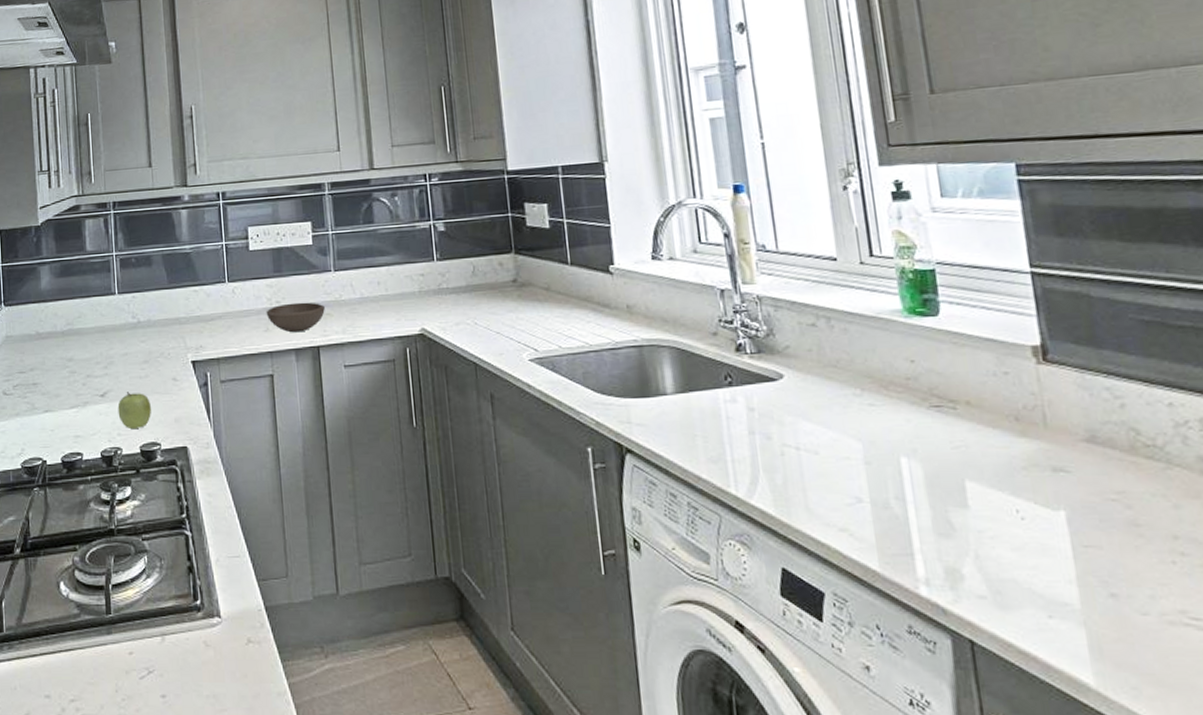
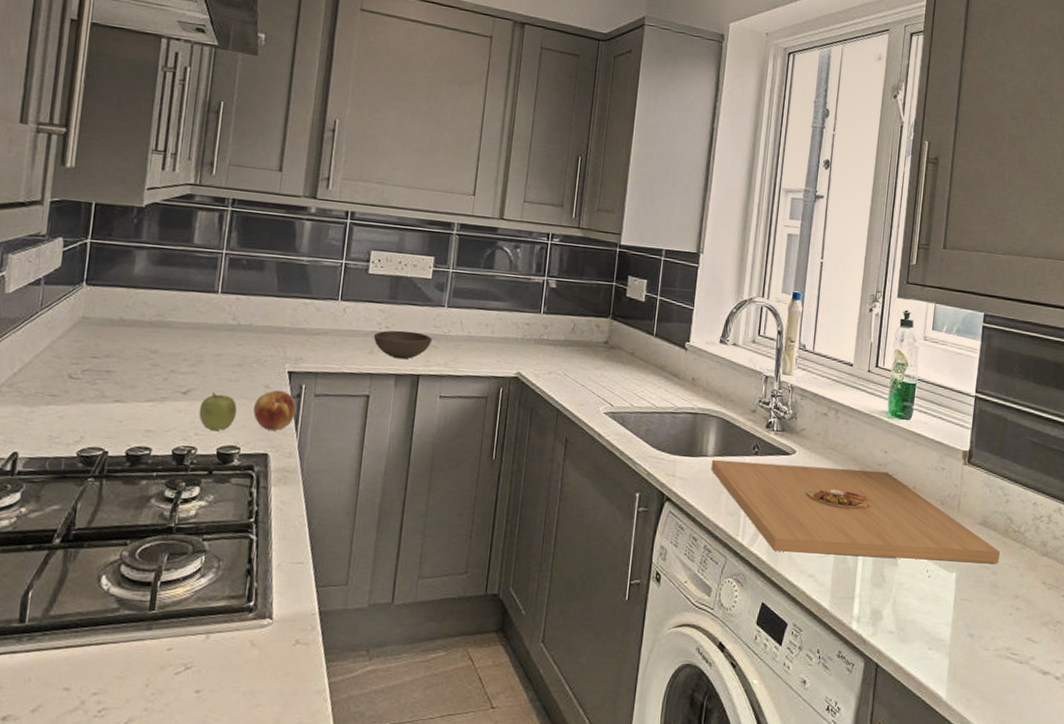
fruit: none [166,381,206,422] -> present [253,390,297,431]
platter: none [673,386,1132,502] -> present [710,460,1001,563]

